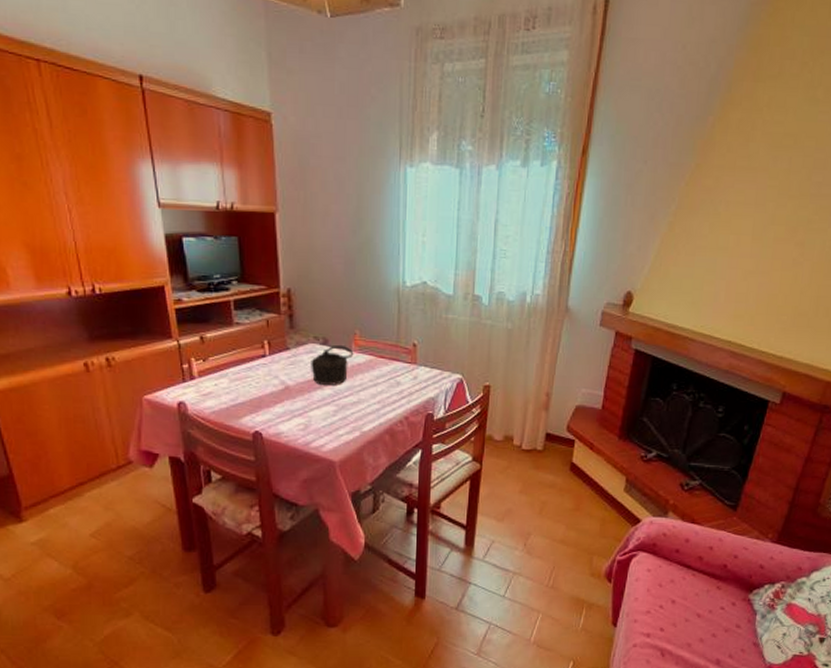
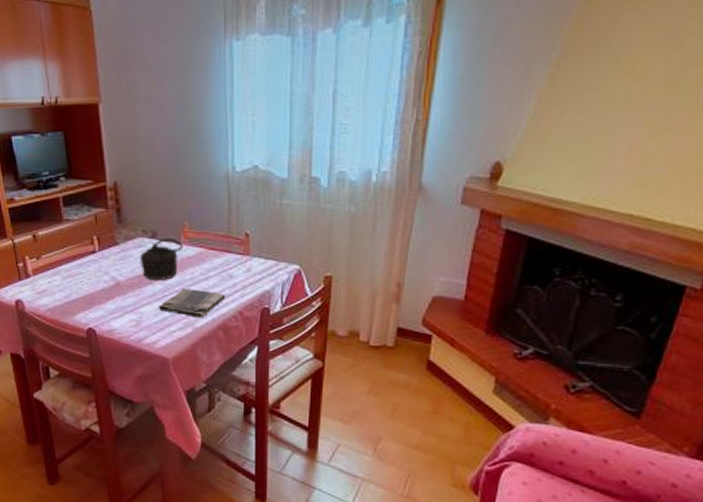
dish towel: none [327,394,393,422] -> present [159,289,226,318]

